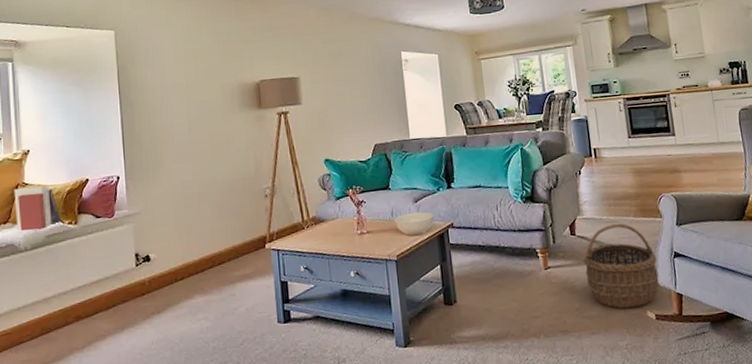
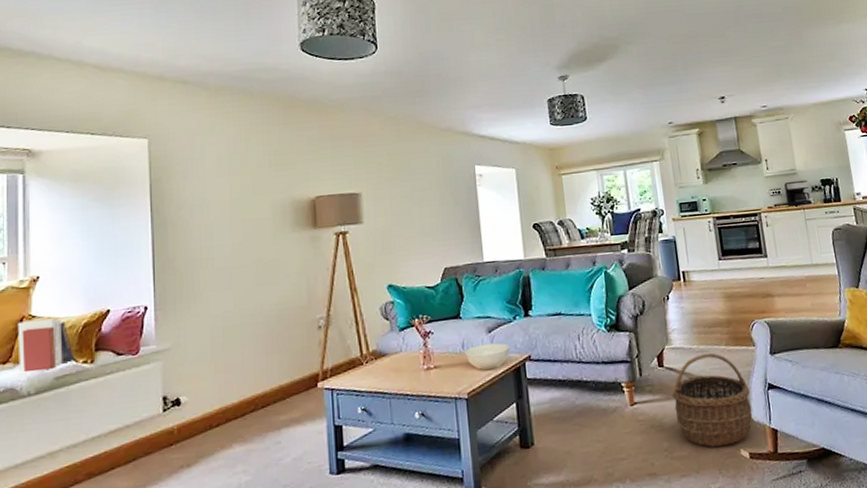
coffee maker: none [683,62,723,90] -> present [775,179,815,209]

